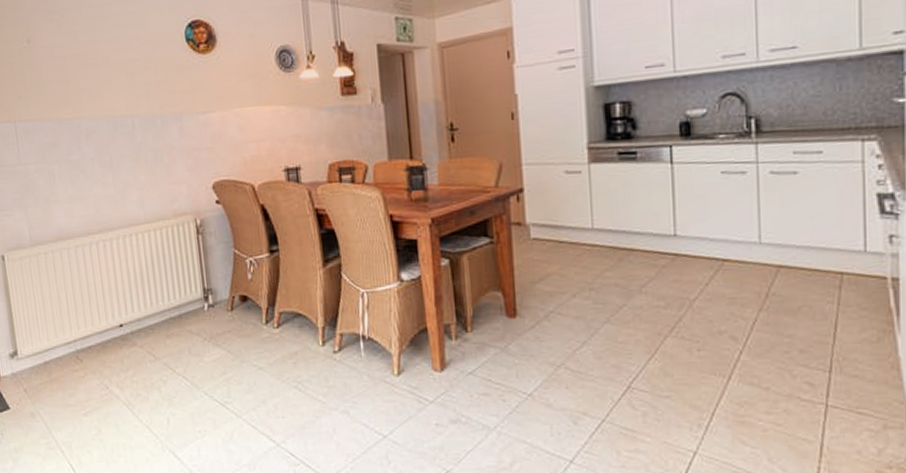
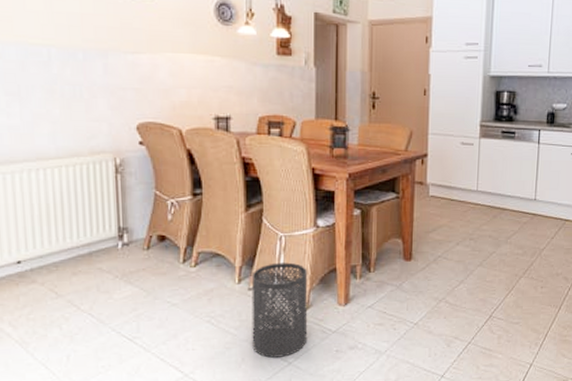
trash can: none [335,322,402,429] -> present [251,262,308,358]

